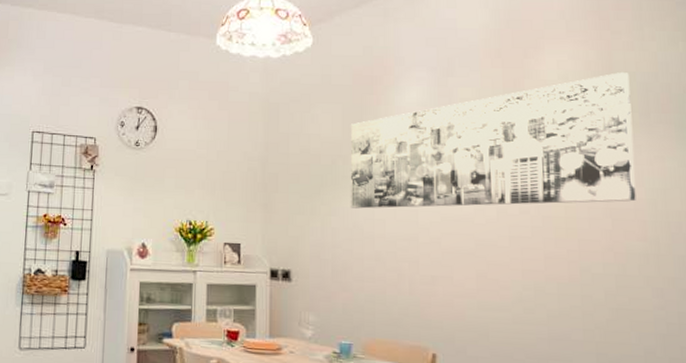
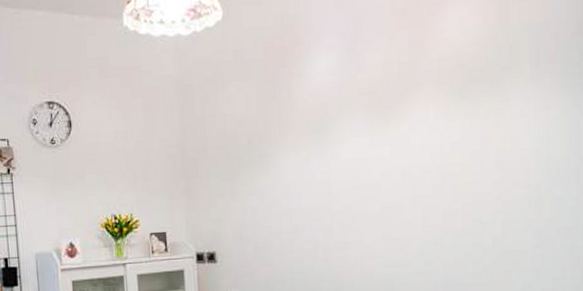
wall art: present [350,72,636,209] -> none [265,24,524,186]

